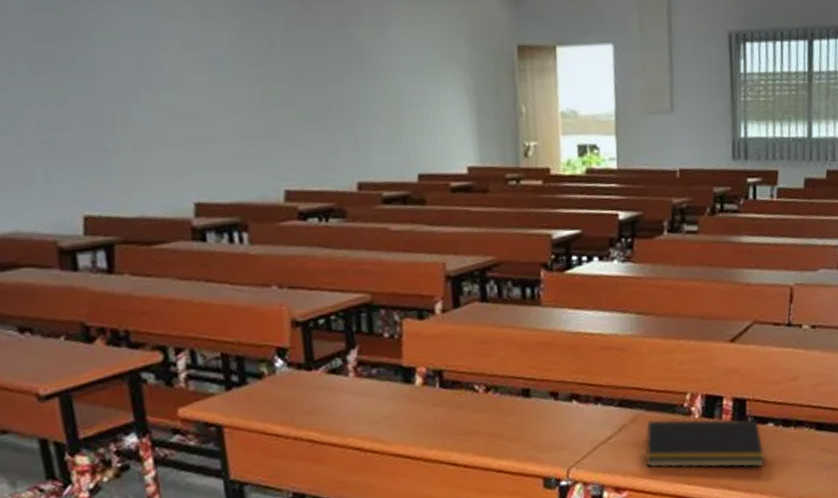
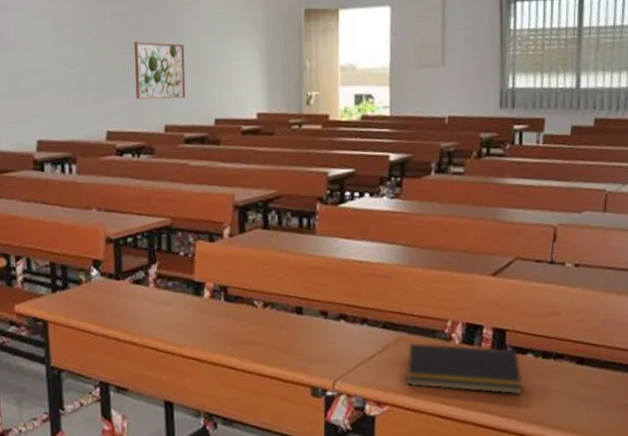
wall art: none [314,80,381,152] -> present [134,41,186,100]

